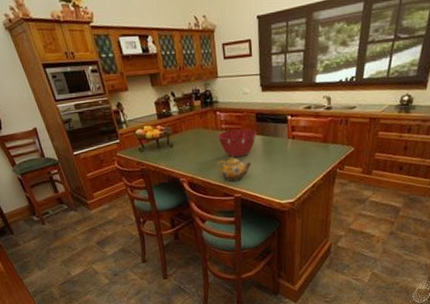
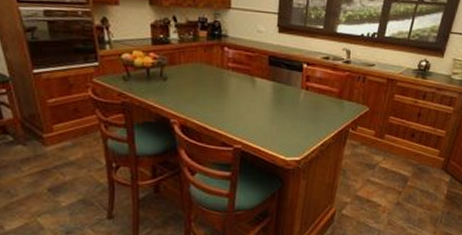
mixing bowl: present [217,129,257,158] -> none [222,70,267,103]
teapot: present [217,155,252,182] -> none [218,99,258,130]

